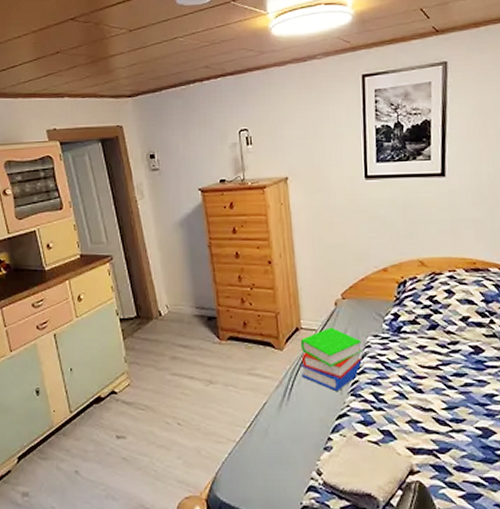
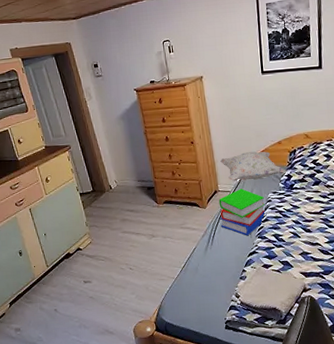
decorative pillow: none [305,279,392,317] -> present [220,151,286,182]

